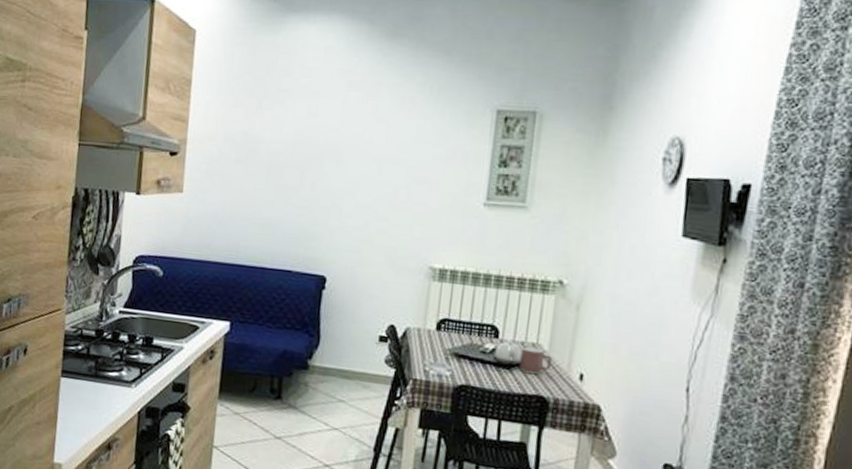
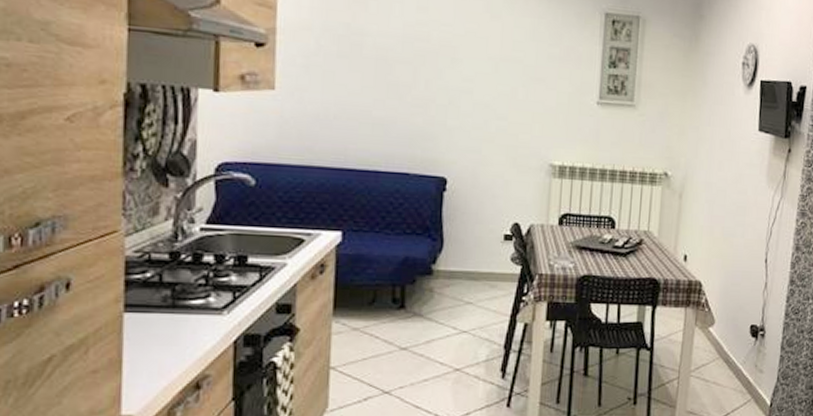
teapot: present [494,338,523,365] -> none [612,228,636,252]
mug: present [519,346,551,375] -> none [634,234,661,260]

